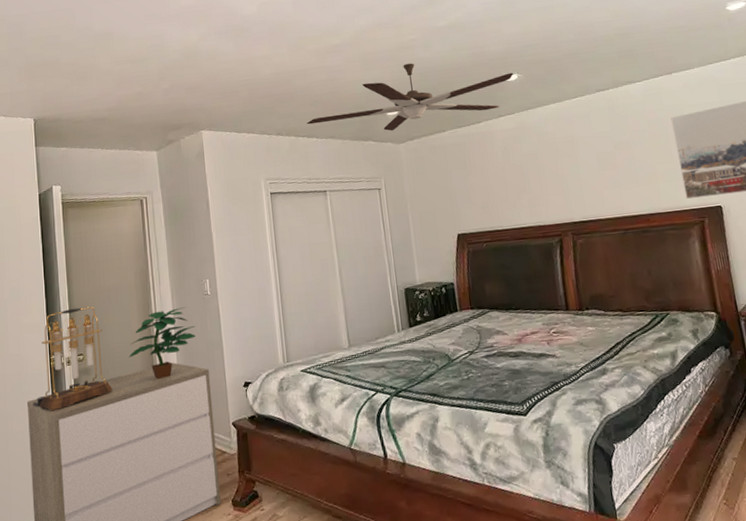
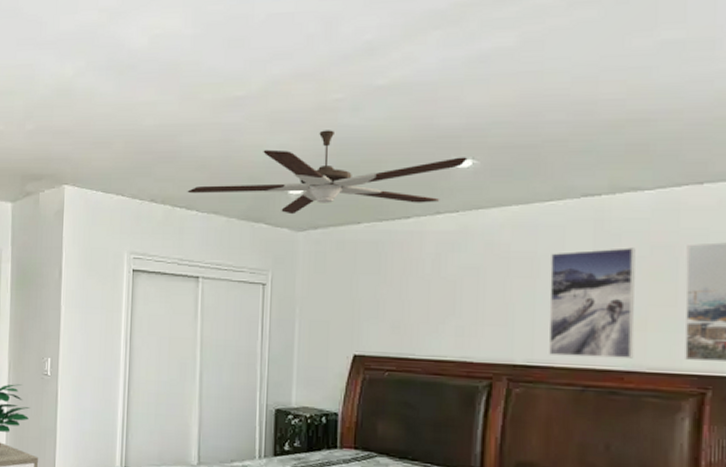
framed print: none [584,124,653,211] -> present [548,247,636,359]

